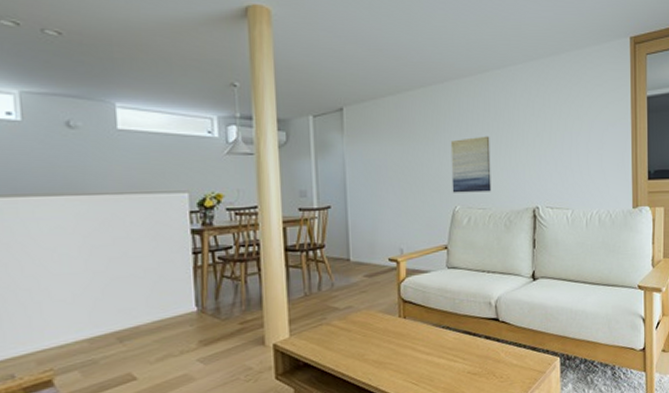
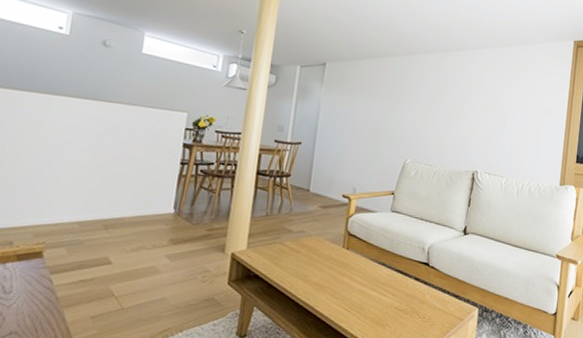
wall art: present [450,136,492,193] -> none [405,103,444,152]

